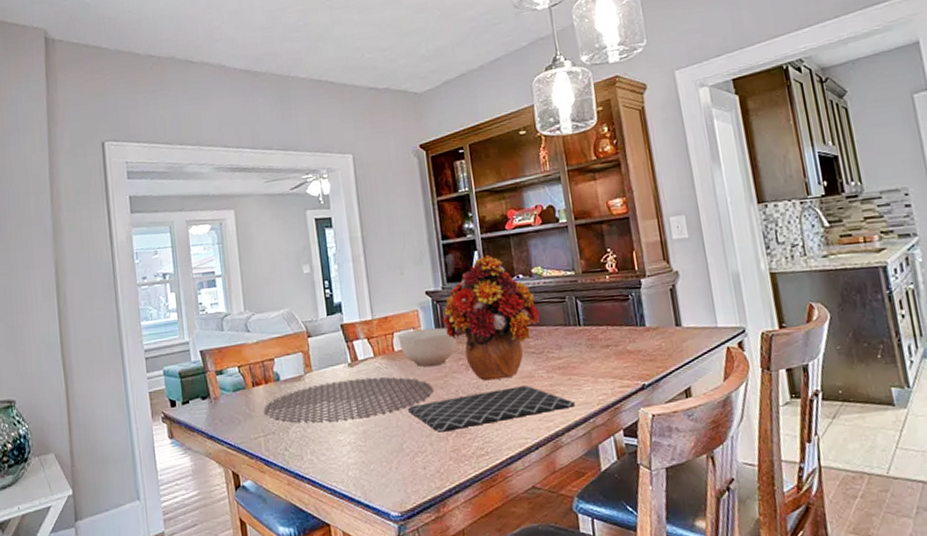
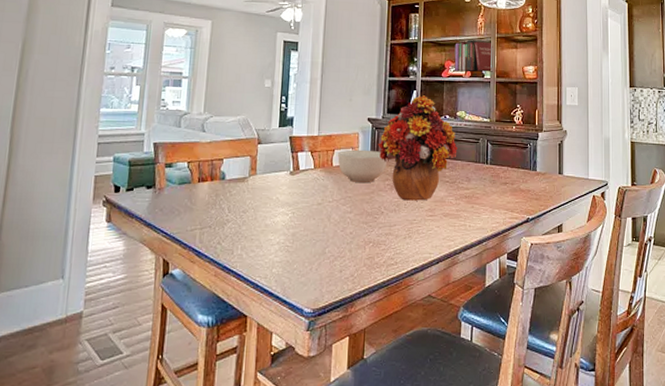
place mat: present [263,376,434,423] -> none [204,186,360,223]
placemat: present [407,386,575,432] -> none [334,208,473,241]
books: none [515,178,569,221] -> present [454,40,493,73]

